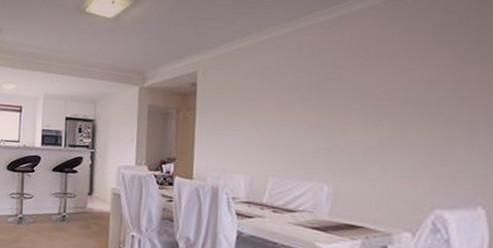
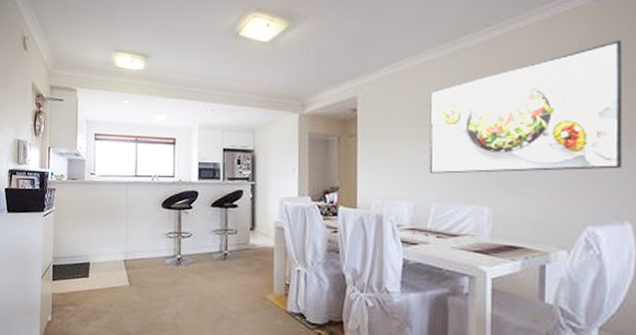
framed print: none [267,20,482,152] -> present [429,40,623,174]

